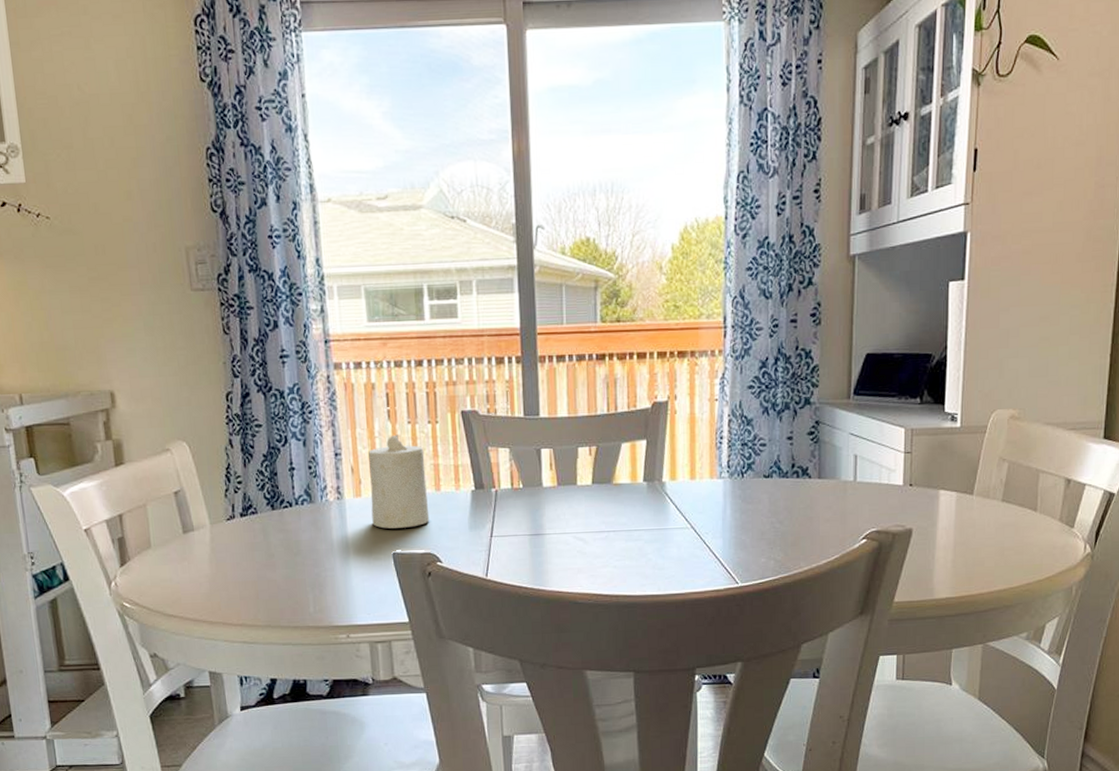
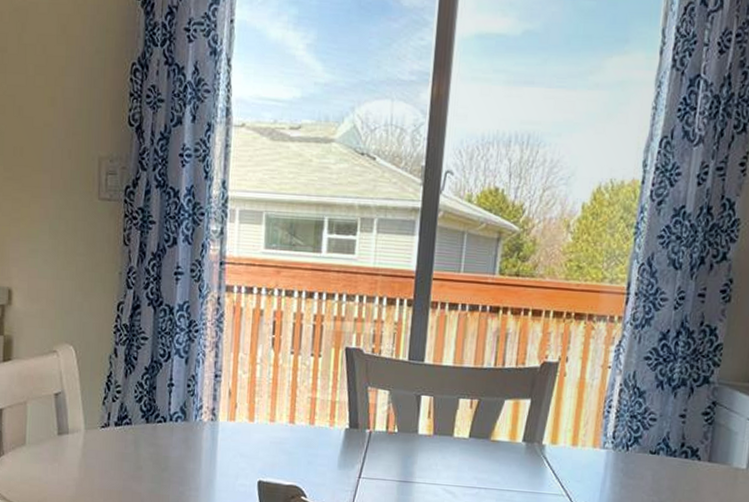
candle: present [368,434,430,529] -> none [242,363,303,458]

